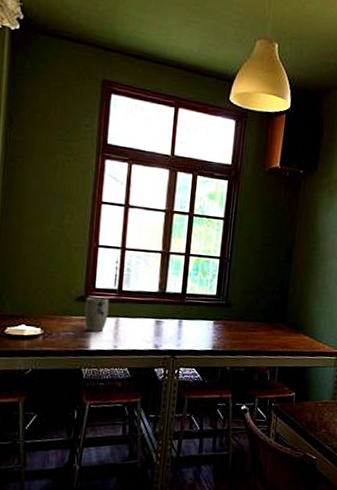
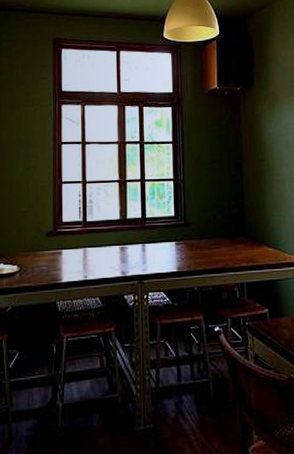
plant pot: present [84,297,109,332] -> none [55,230,76,265]

